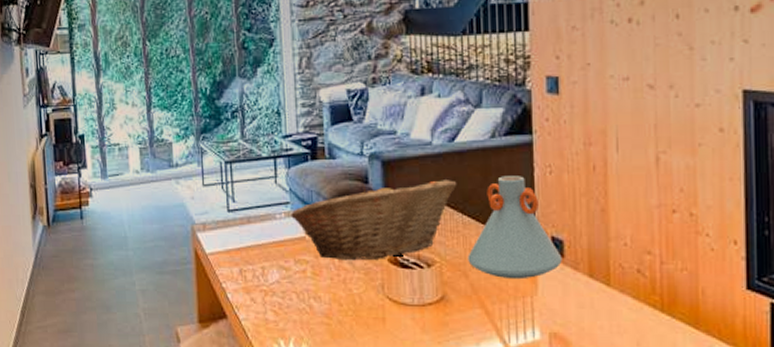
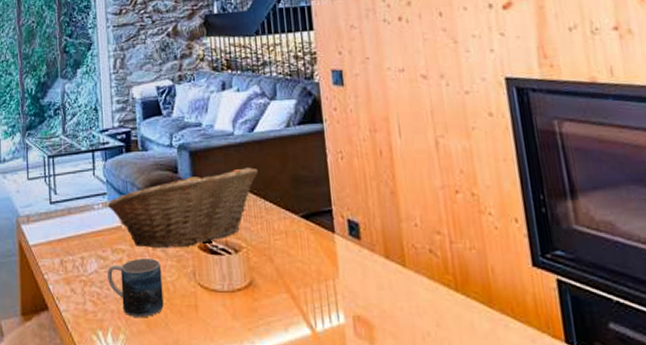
mug: none [290,269,349,329] -> present [107,257,164,318]
vase: present [468,176,562,280] -> none [272,162,359,263]

